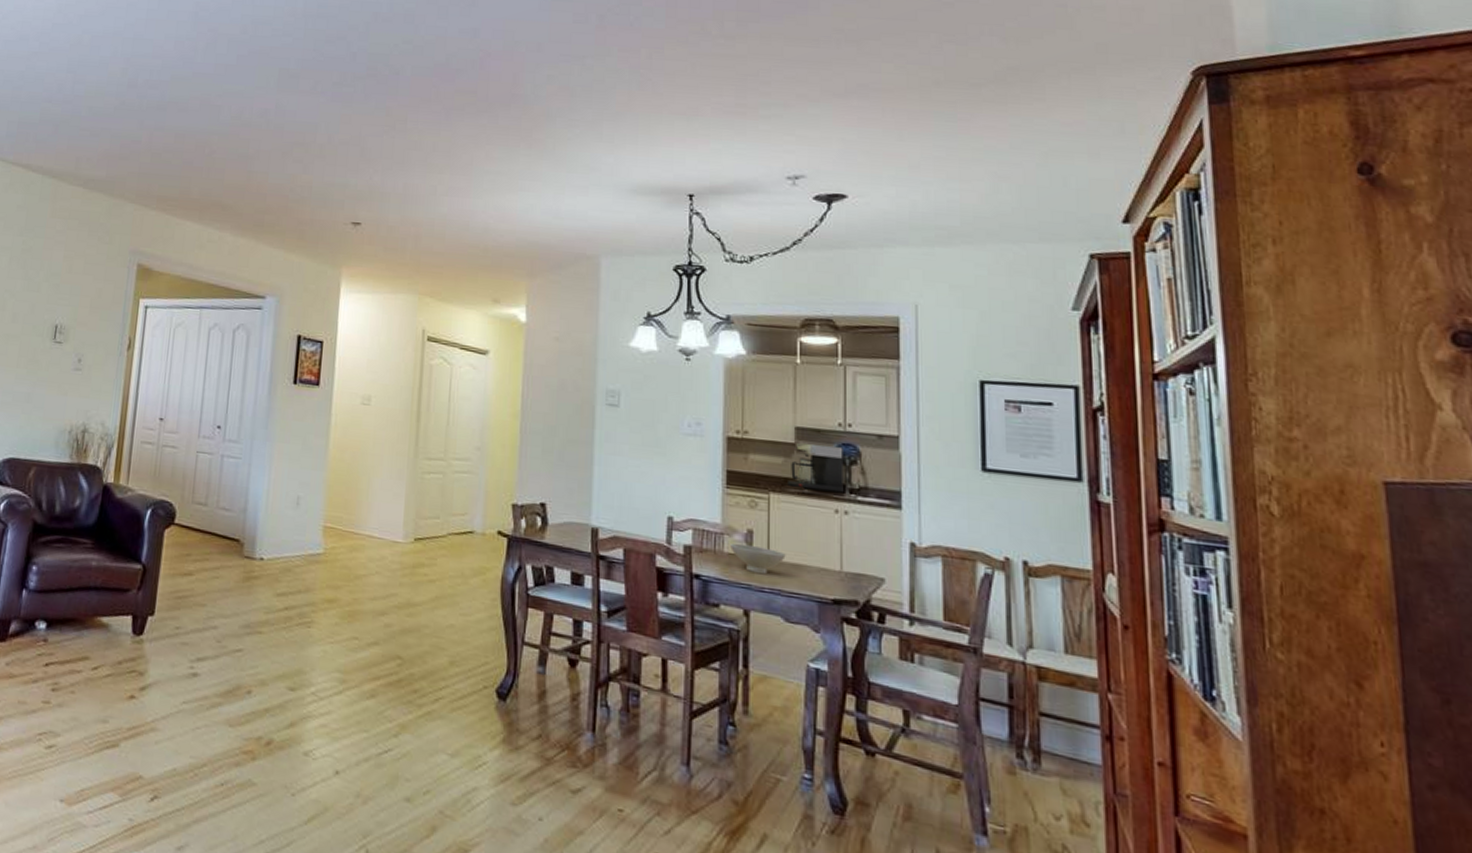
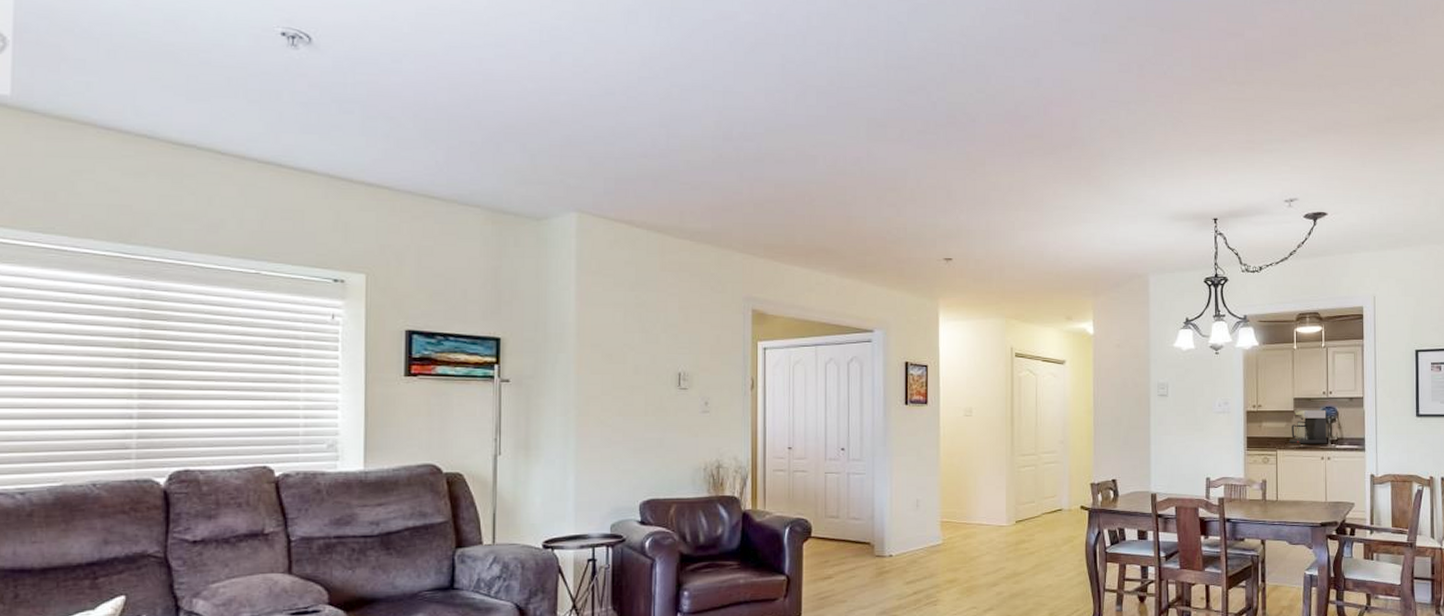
bowl: present [730,543,786,575] -> none [1251,491,1289,512]

